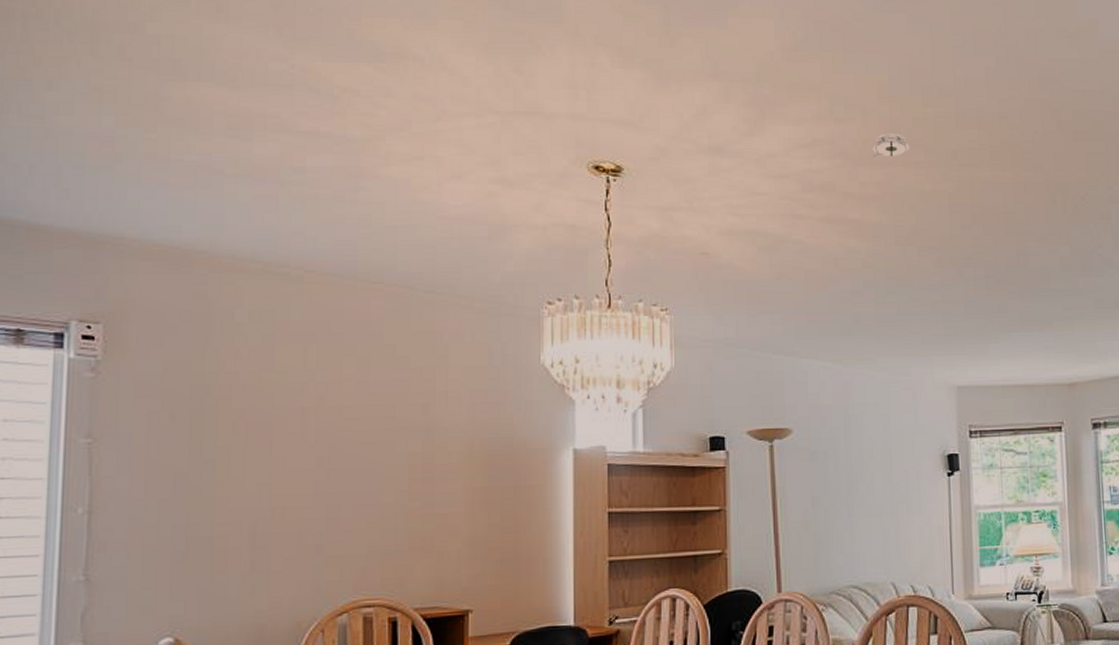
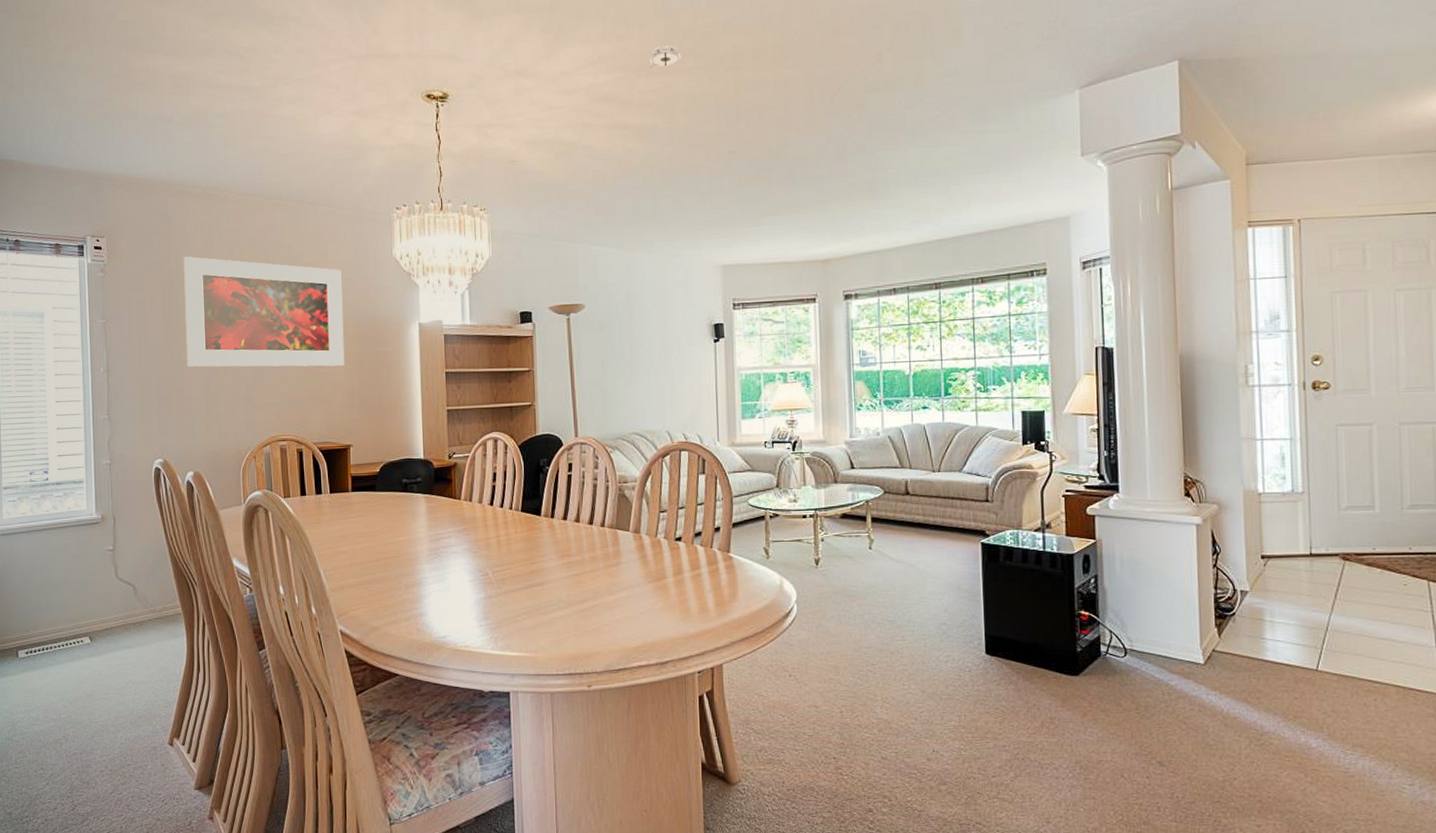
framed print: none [222,353,467,507] -> present [183,256,345,367]

